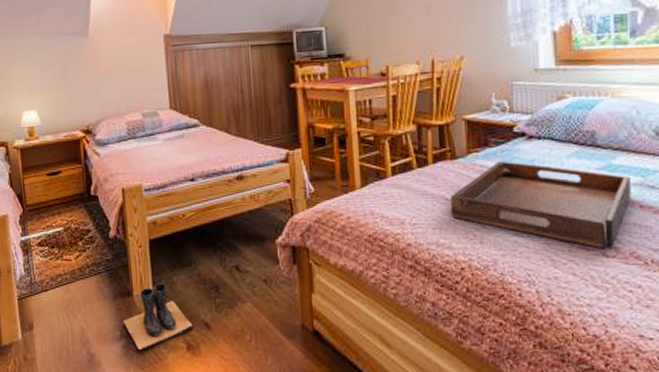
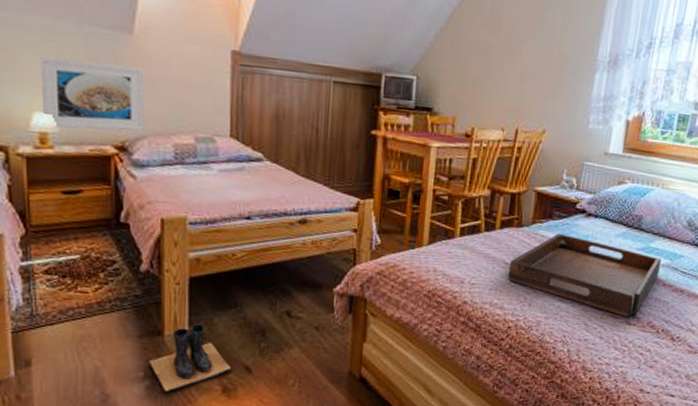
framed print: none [25,62,103,122] -> present [40,57,144,131]

